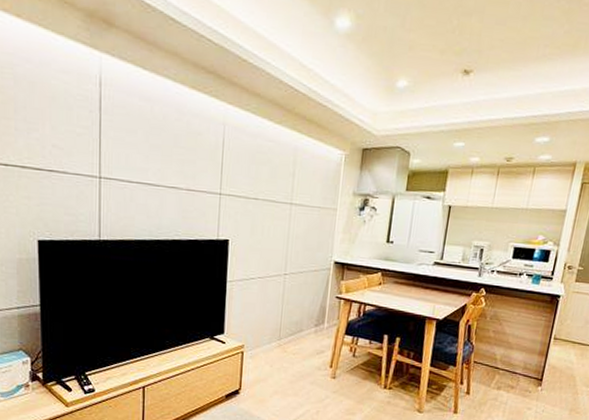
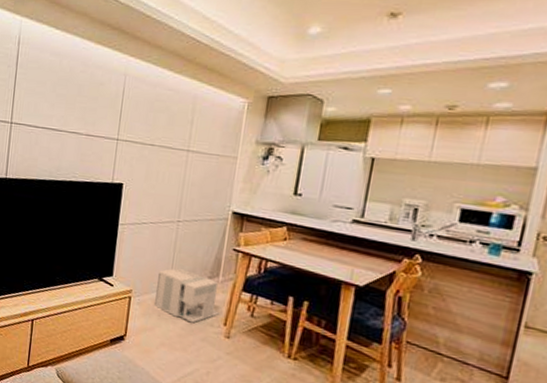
architectural model: none [266,320,327,369] -> present [155,268,221,323]

